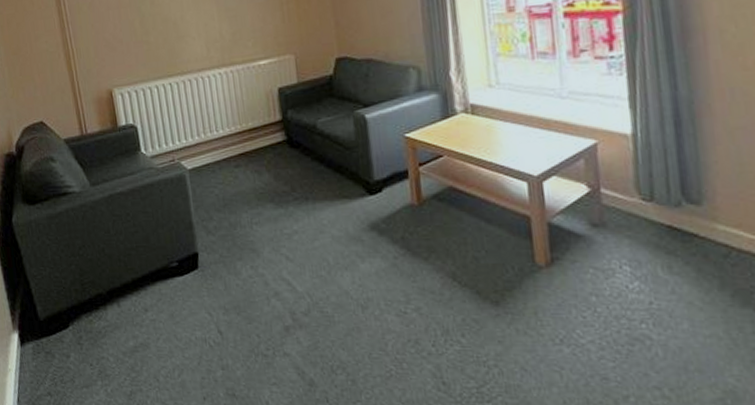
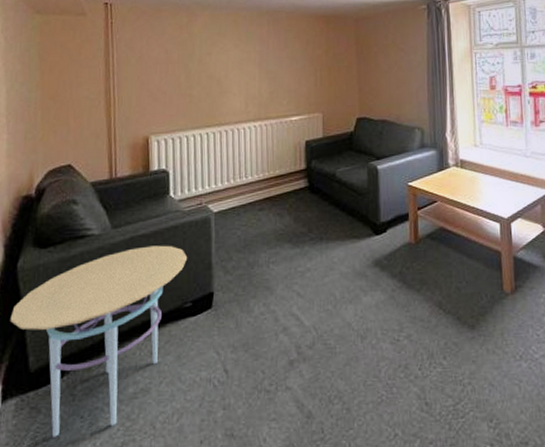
side table: none [14,203,168,380] -> present [10,245,188,437]

